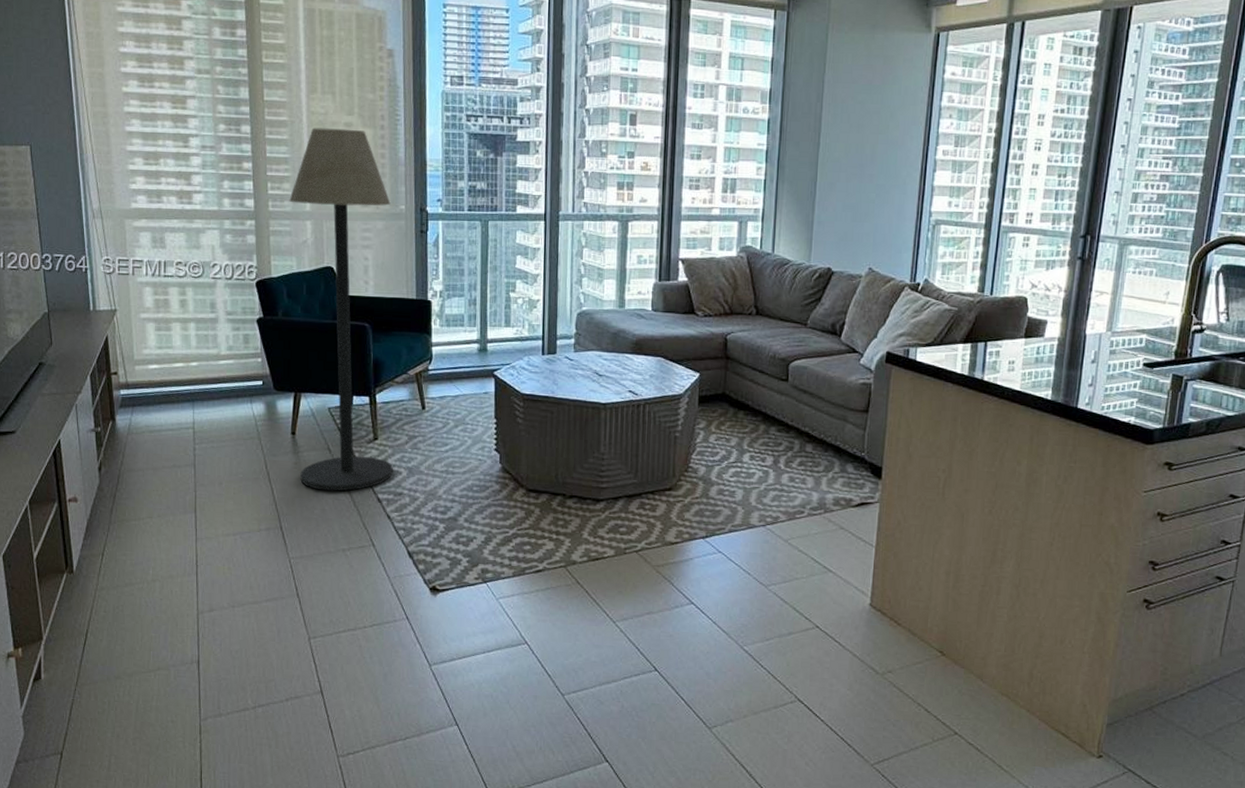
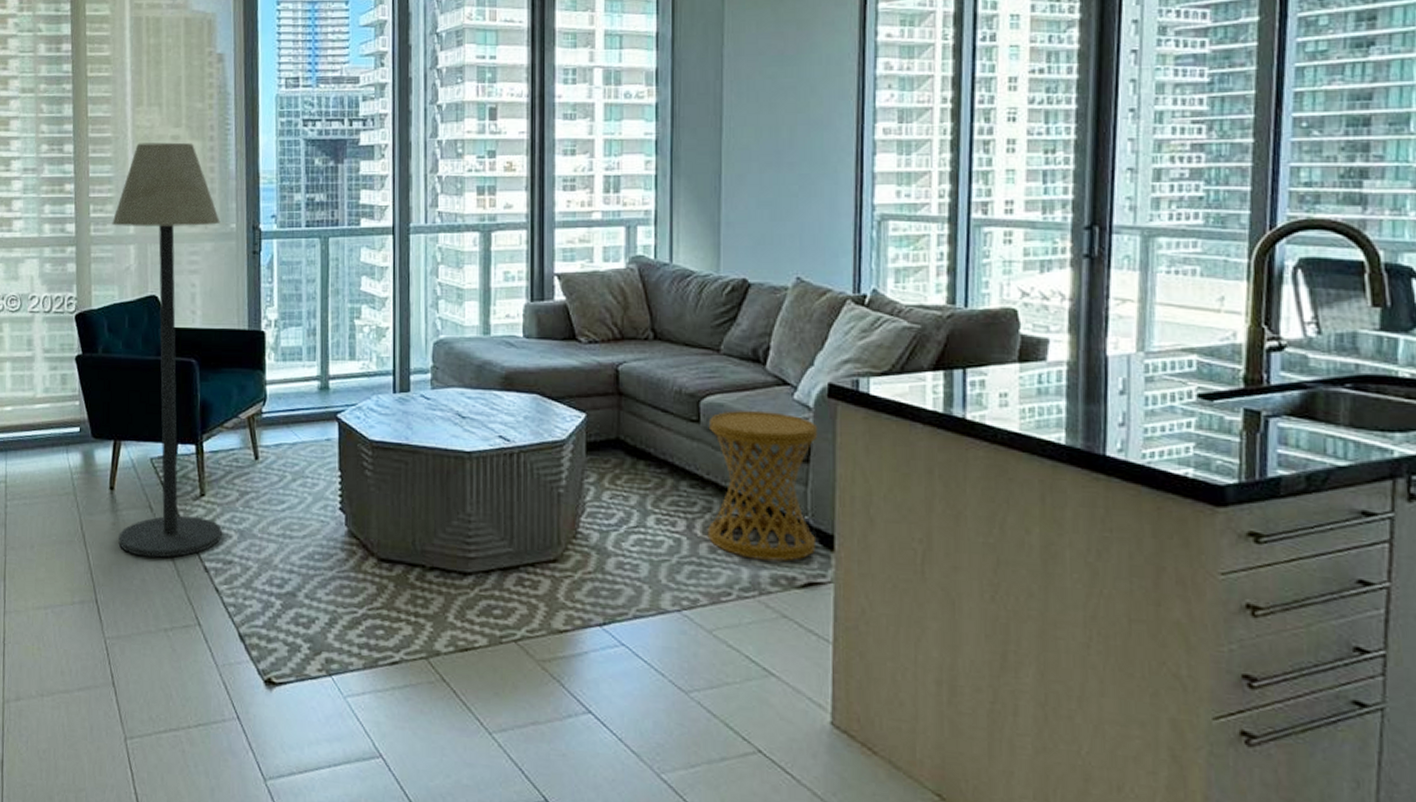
side table: none [788,372,877,487] -> present [707,411,818,561]

